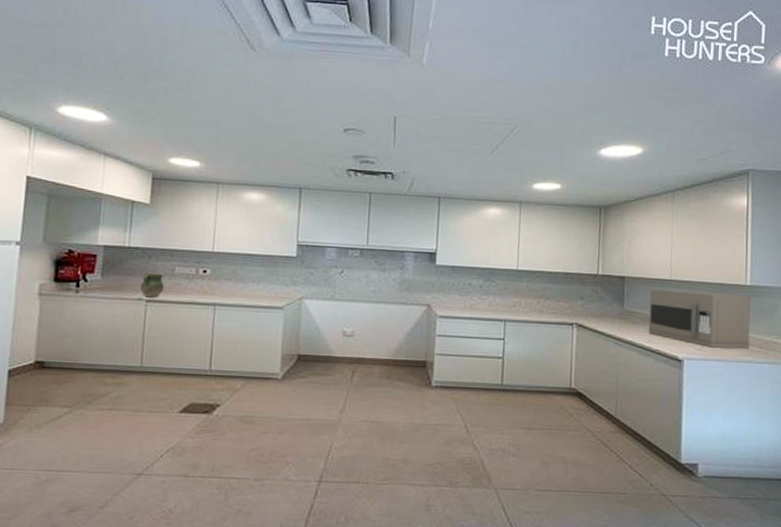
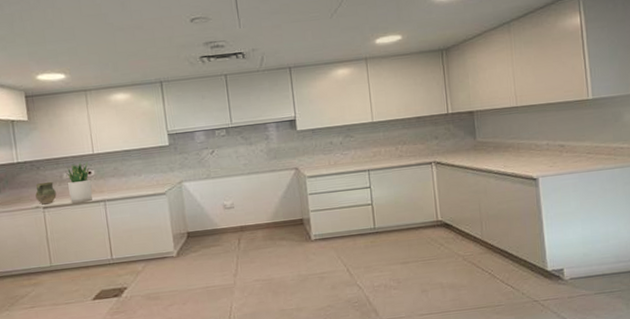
planter: none [177,258,206,303] -> present [67,161,93,204]
microwave: present [648,288,751,349] -> none [499,108,599,164]

